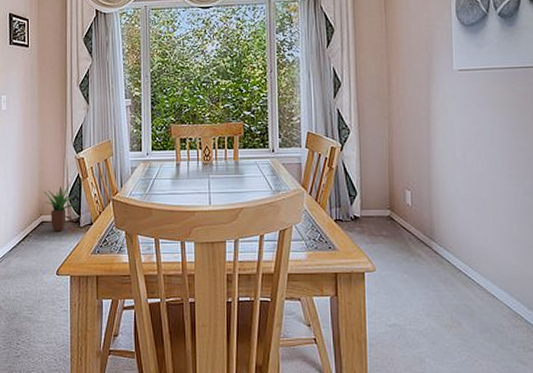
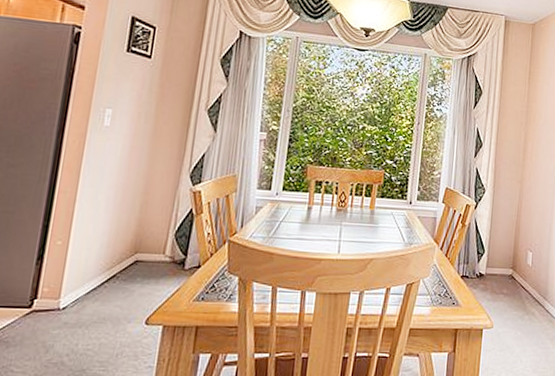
potted plant: present [43,184,78,232] -> none [143,219,186,274]

